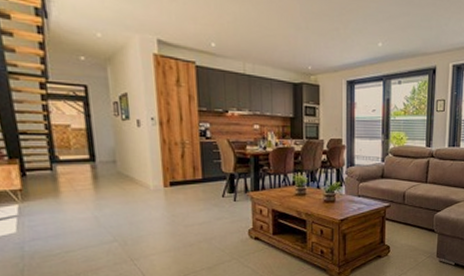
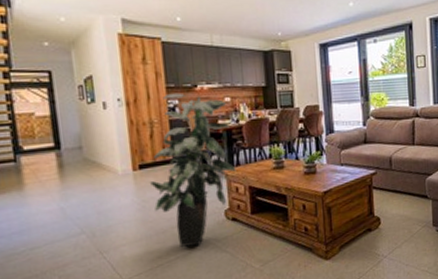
indoor plant: none [180,116,261,260] -> present [150,92,236,247]

